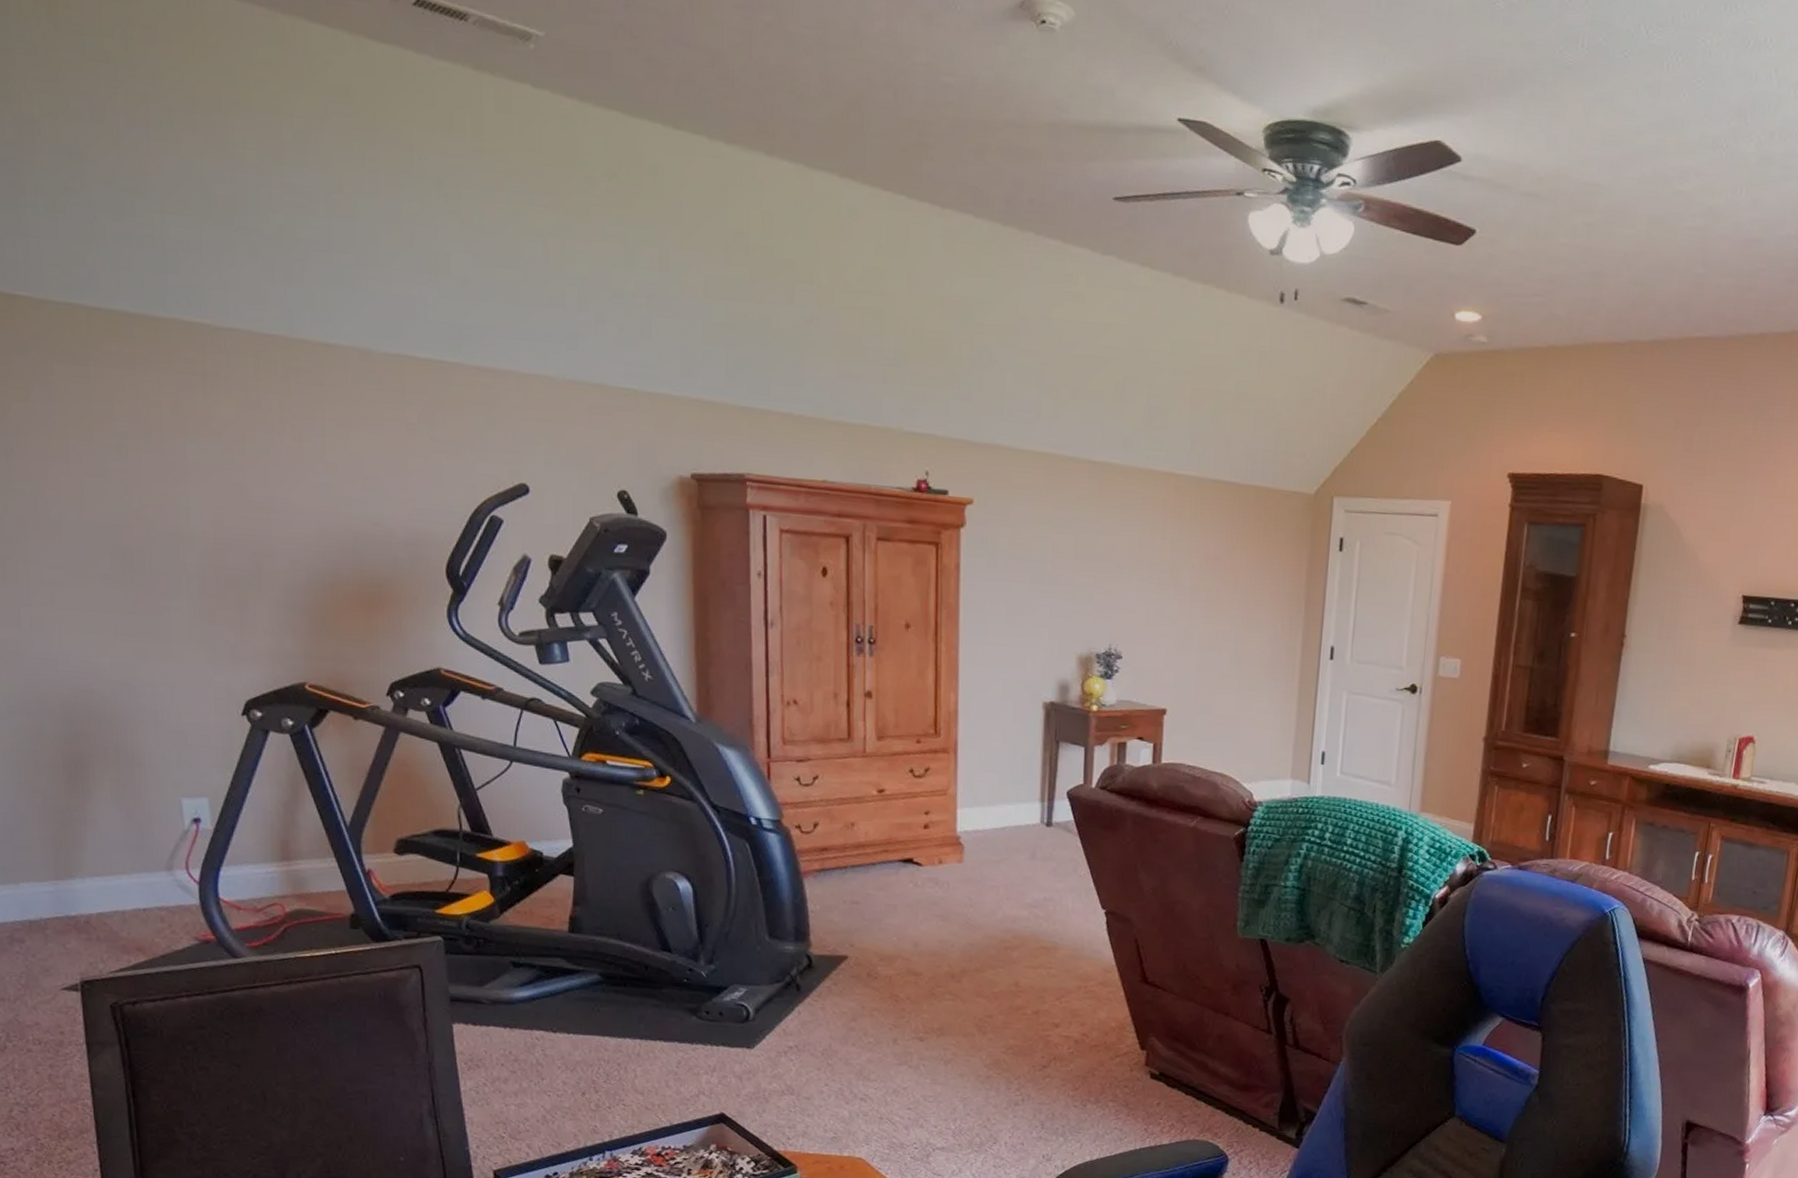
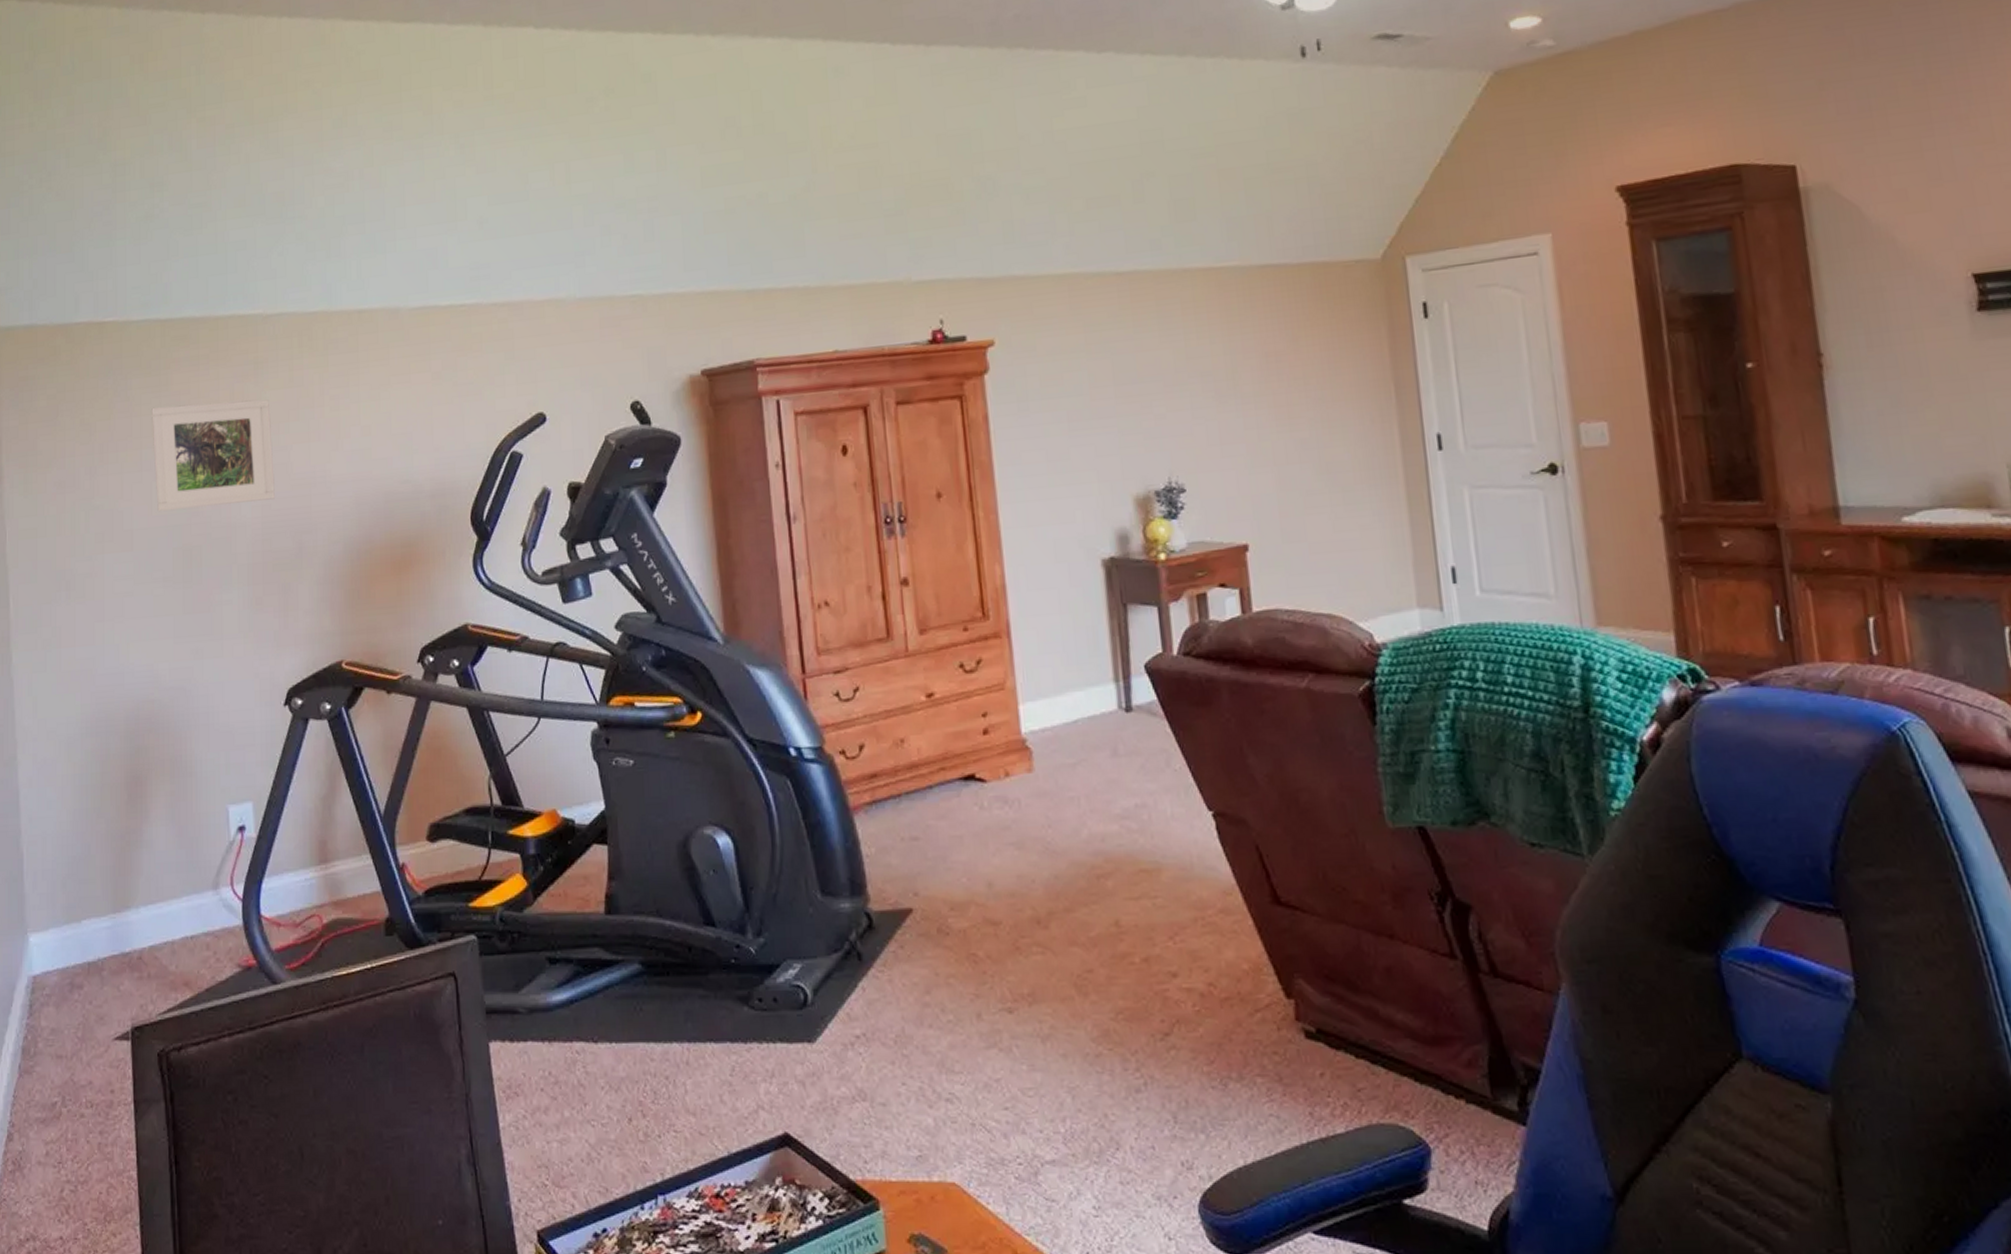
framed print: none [79,398,229,517] -> present [151,399,275,512]

